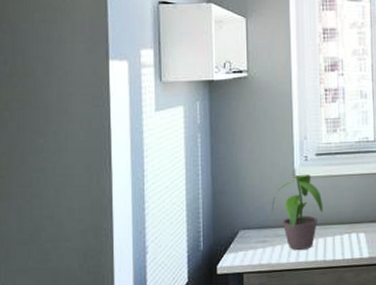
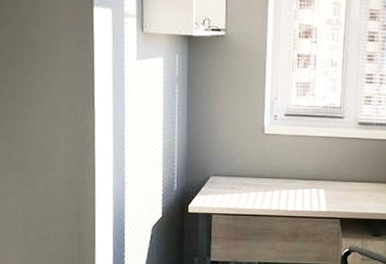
potted plant: present [271,175,323,250] -> none [240,132,288,198]

